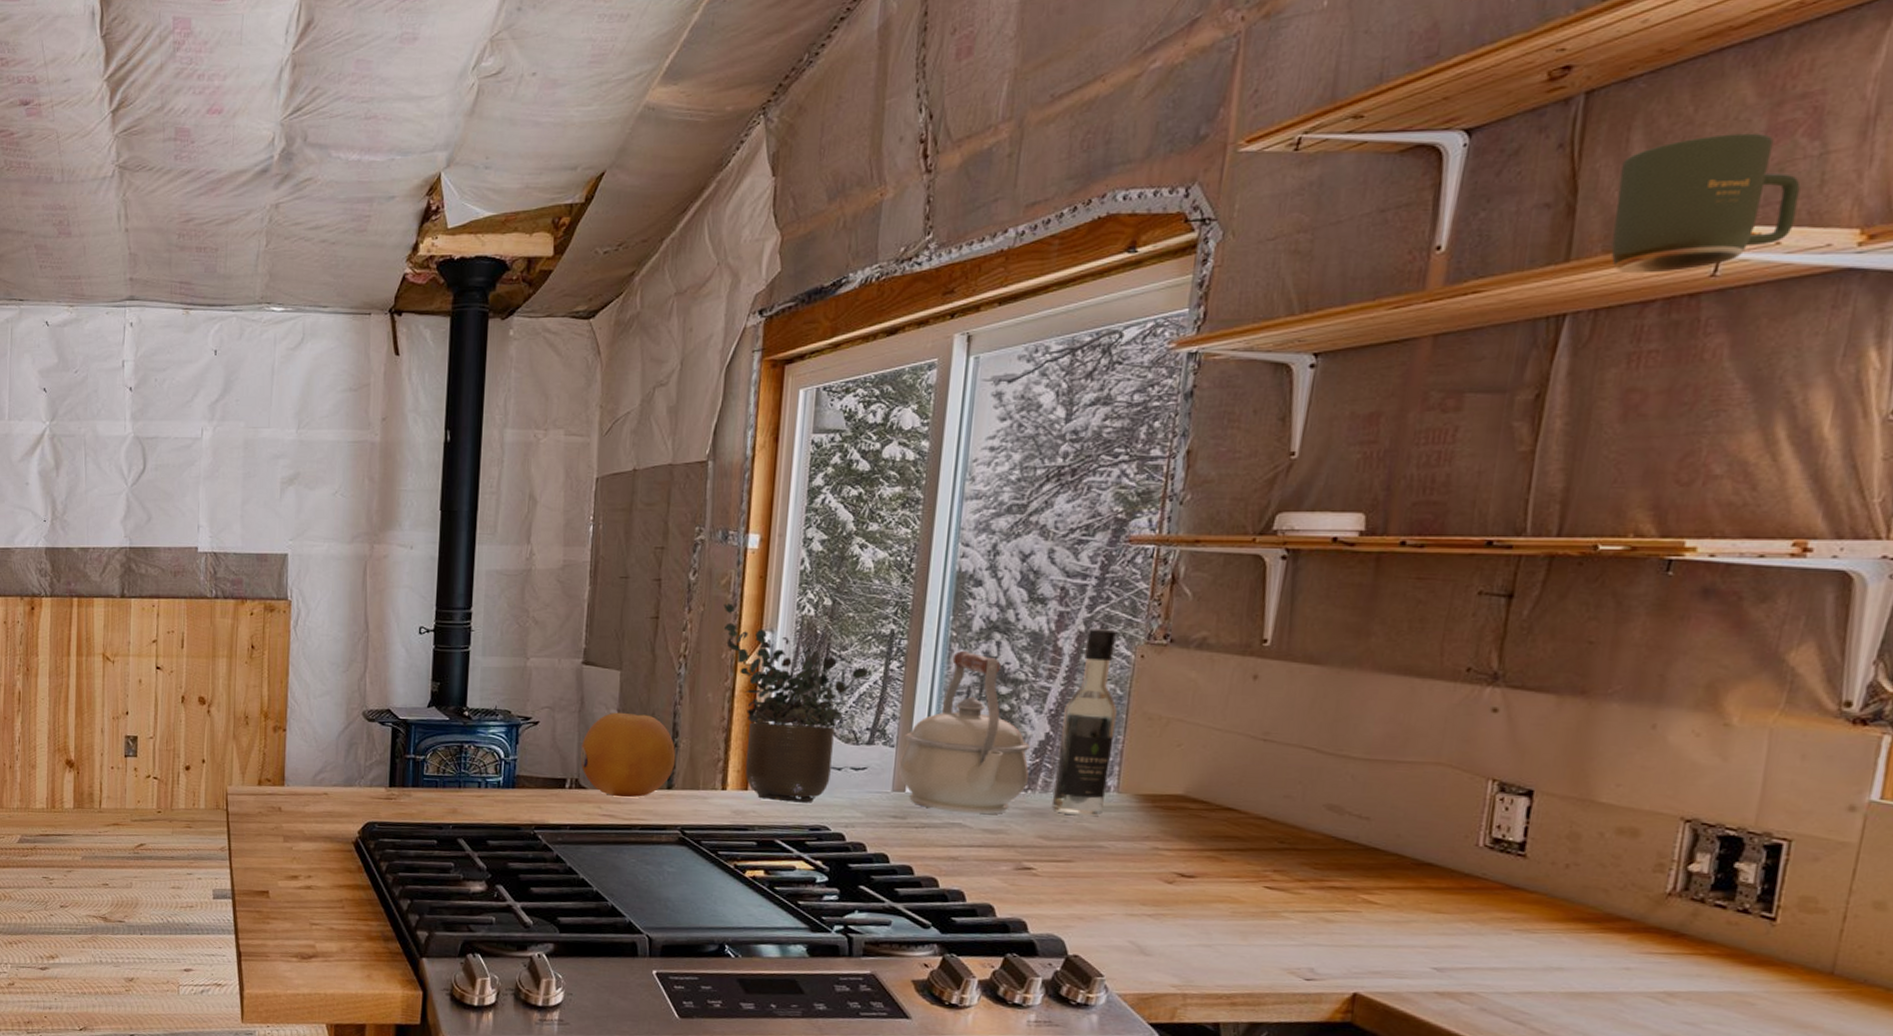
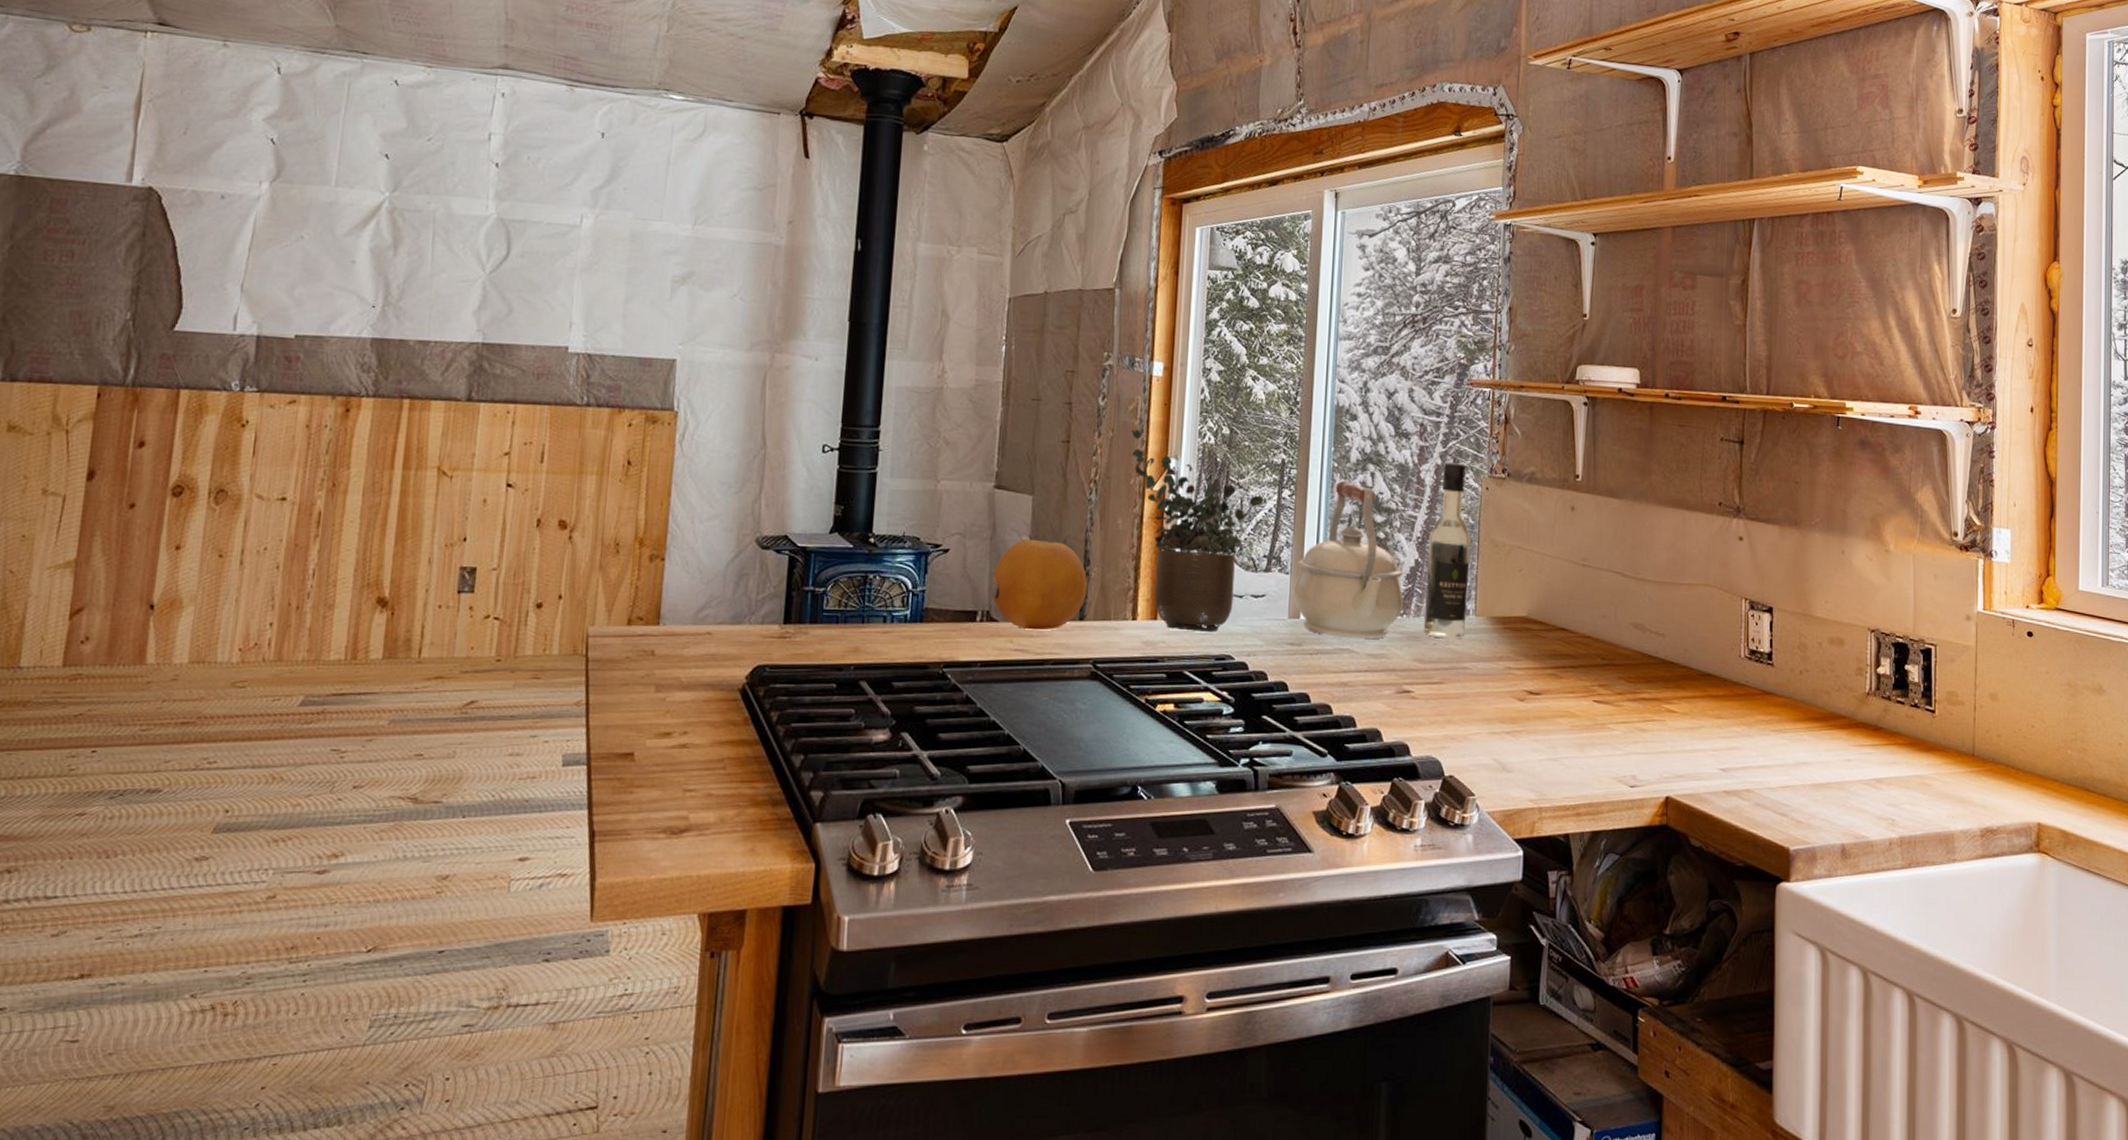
mug: present [1611,133,1801,274] -> none [1776,97,1881,194]

